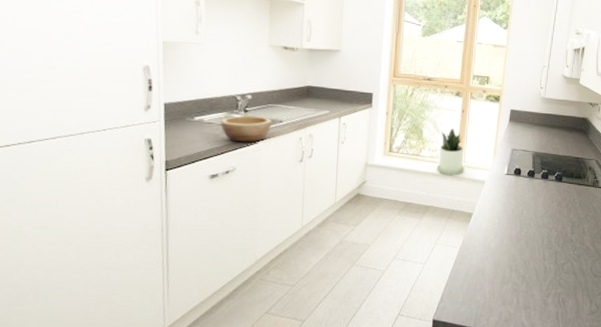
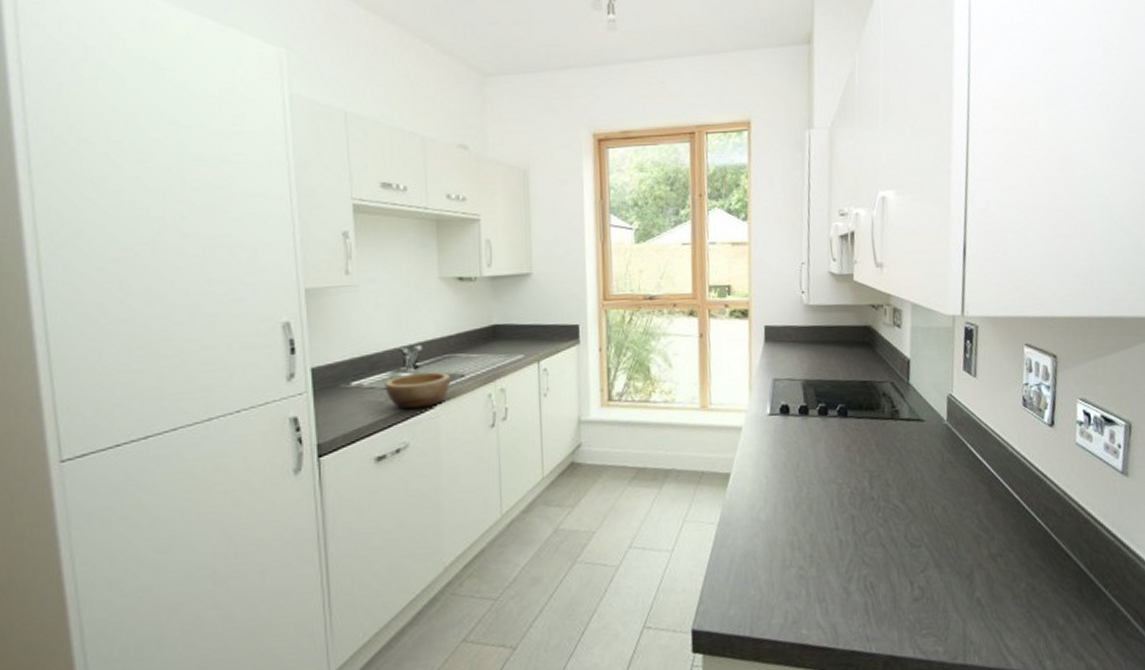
planter: present [436,128,465,175] -> none [673,360,712,424]

